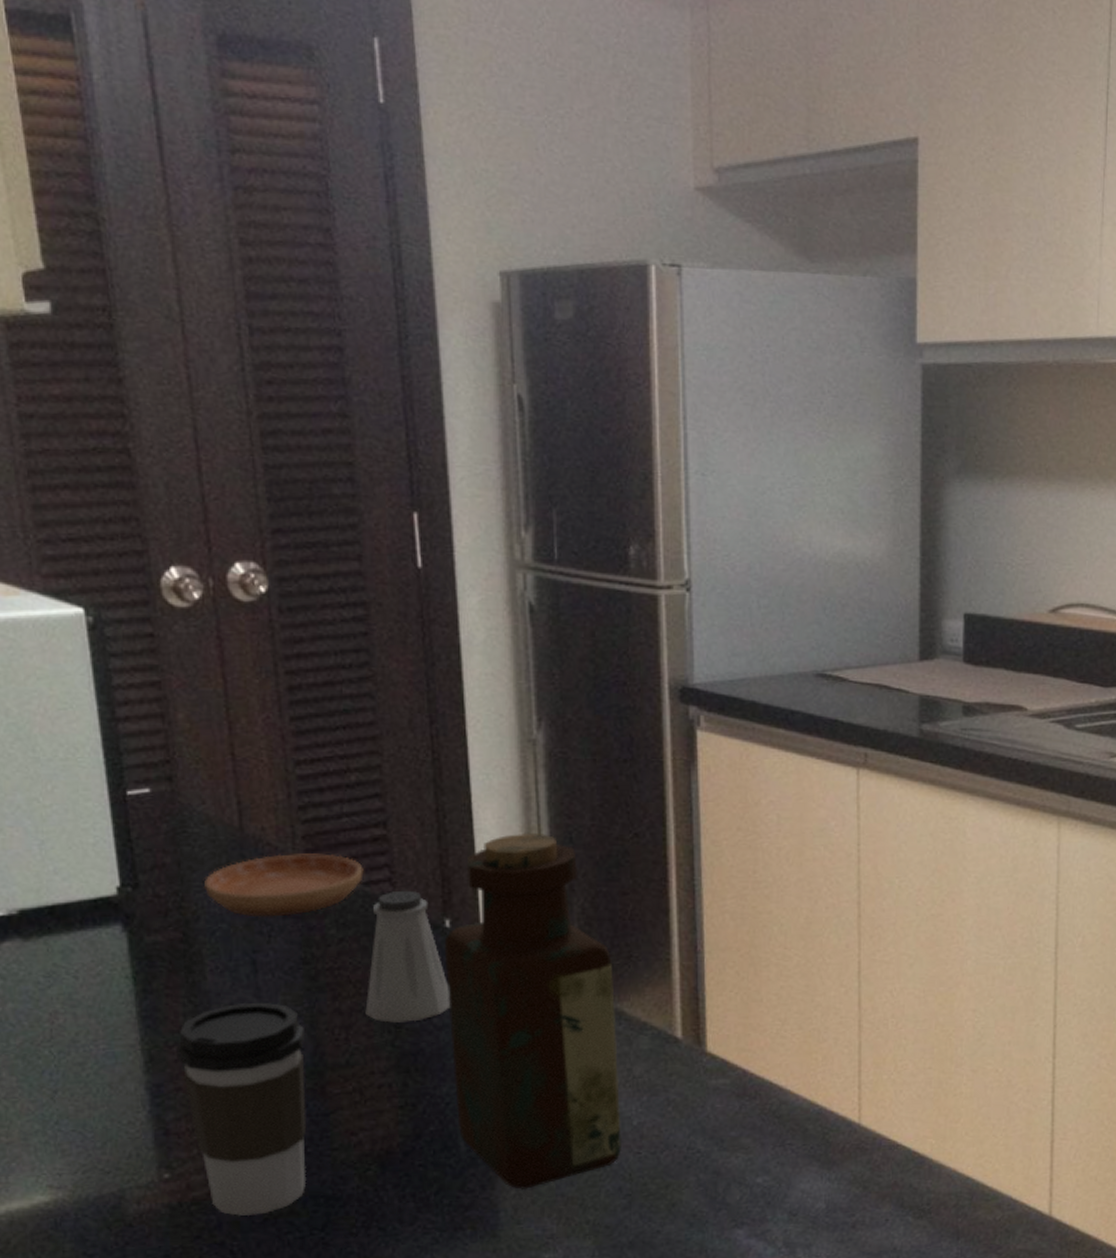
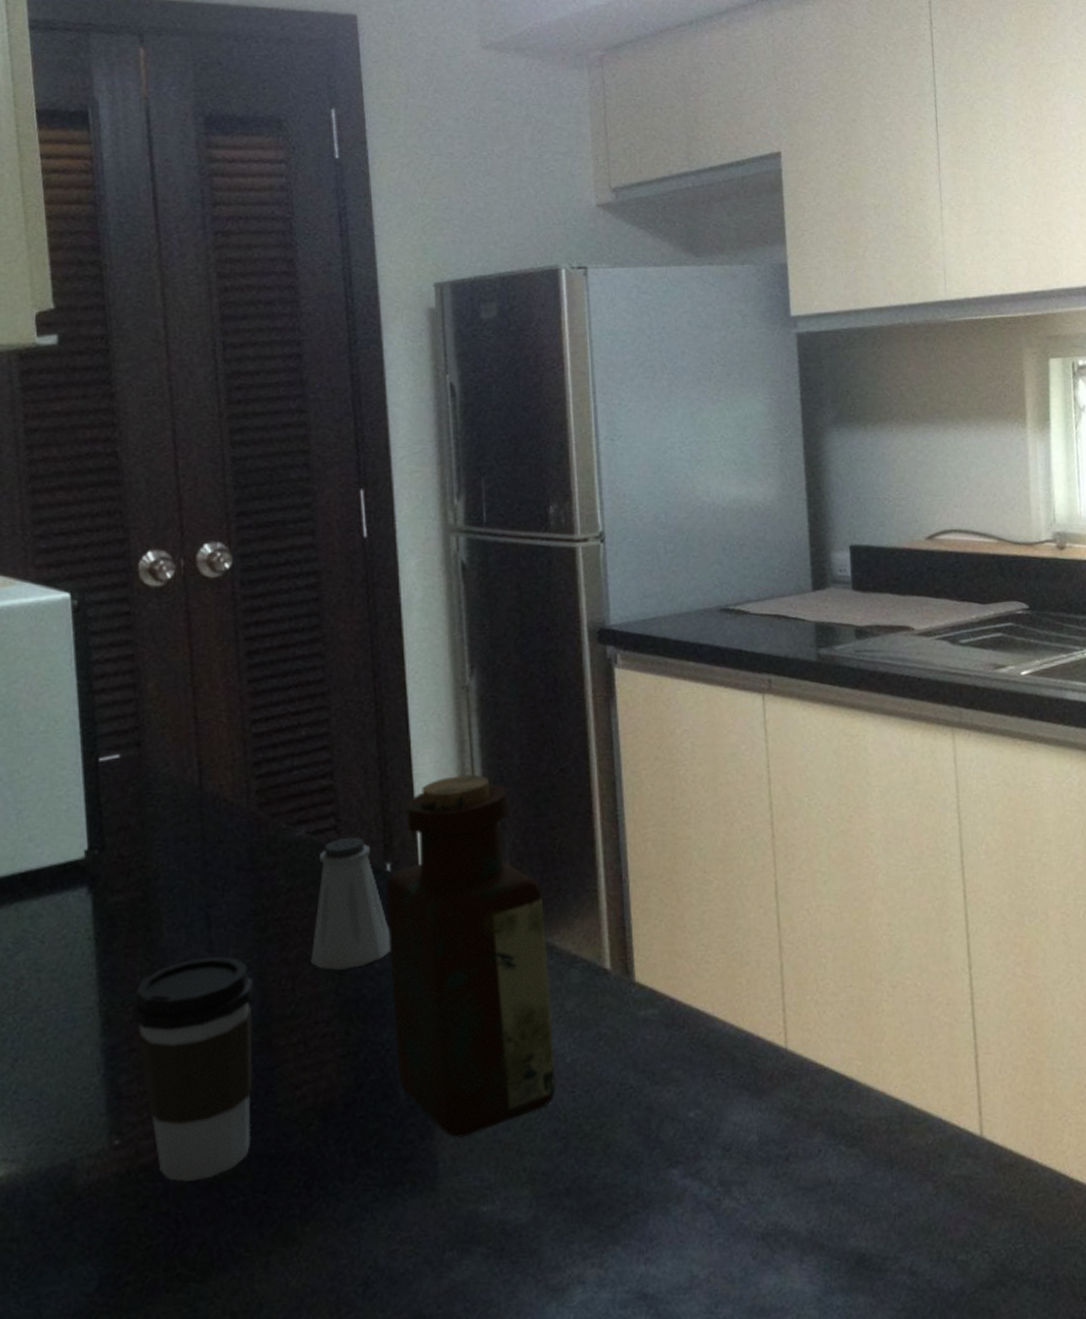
saucer: present [204,853,364,917] -> none [165,806,311,872]

